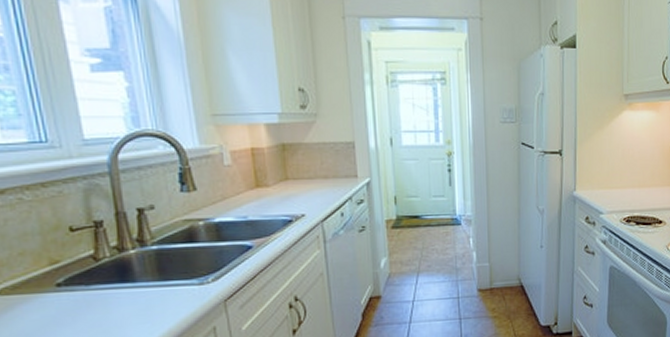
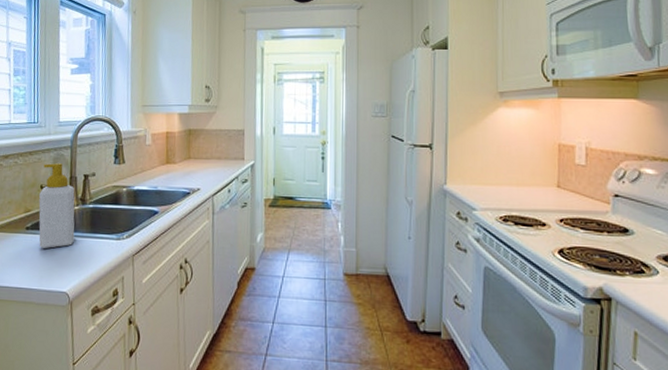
soap bottle: none [69,196,136,307] -> present [39,163,75,249]

